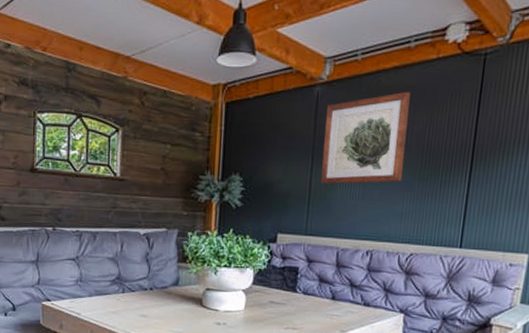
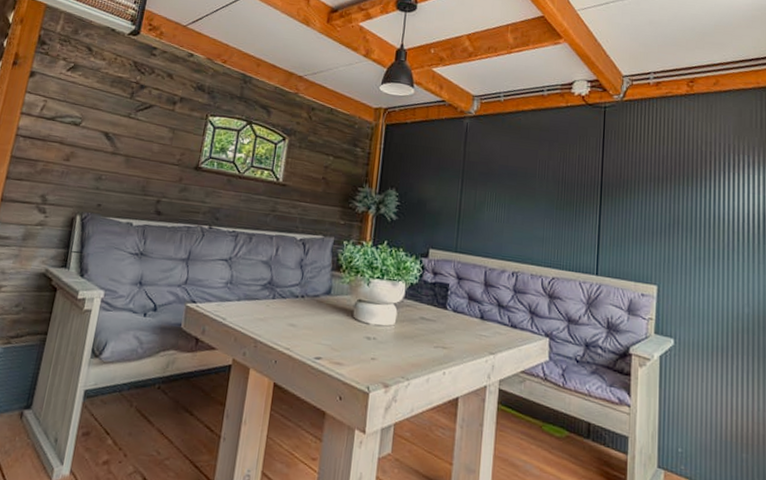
wall art: present [321,91,410,185] -> none [470,130,546,209]

